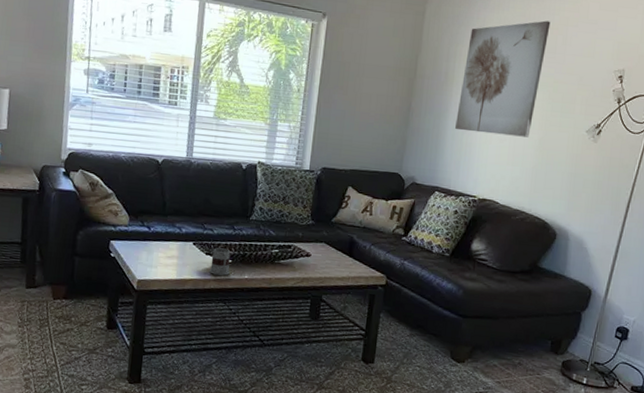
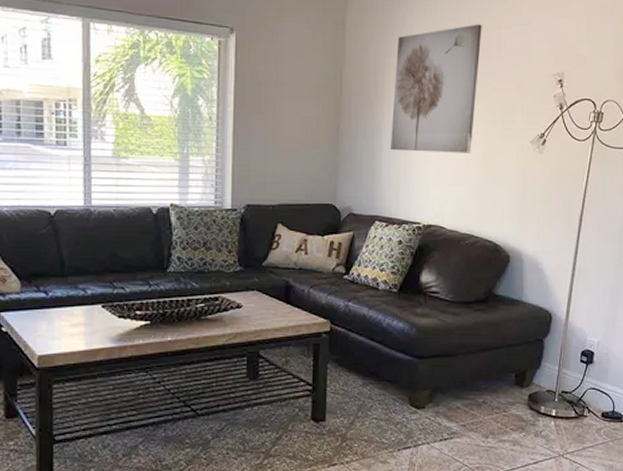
mug: present [209,247,231,276] -> none [124,308,149,340]

